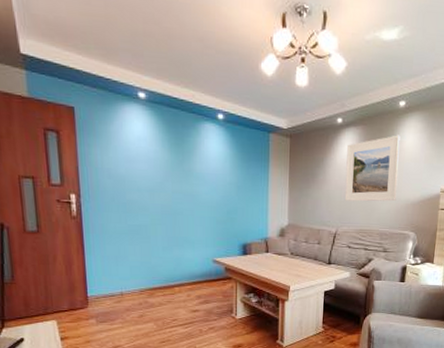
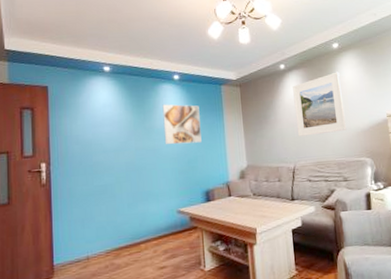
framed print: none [203,146,243,194] -> present [162,104,202,145]

